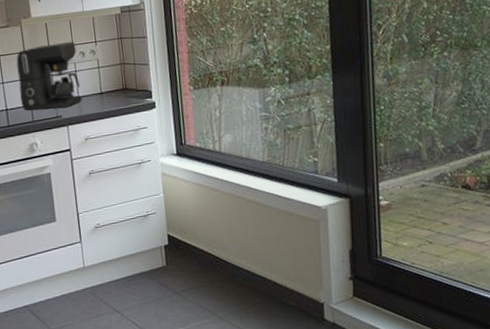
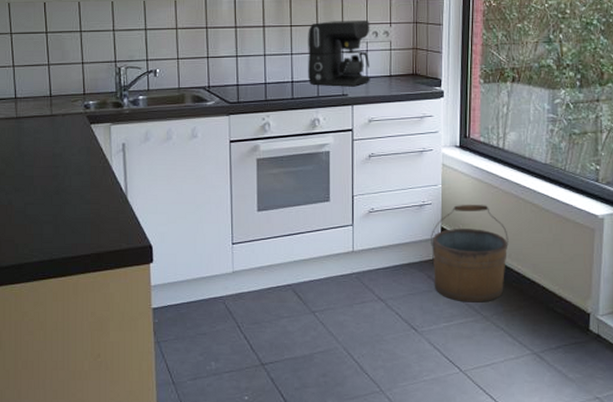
bucket: none [158,208,236,305] -> present [431,205,509,303]

